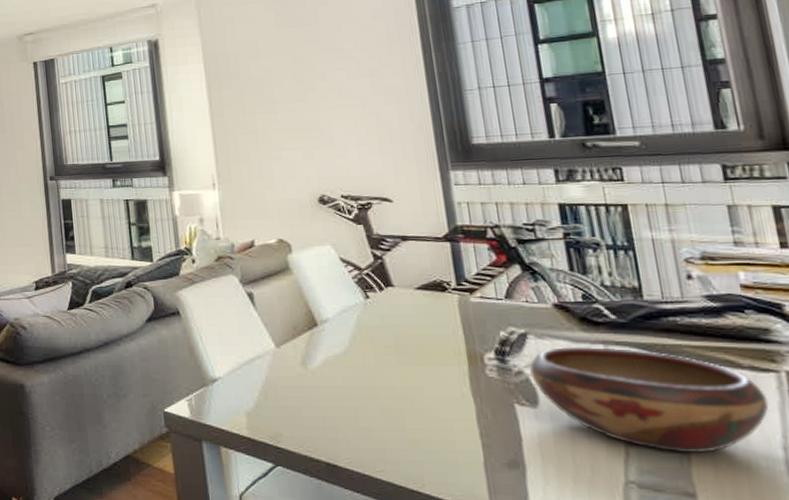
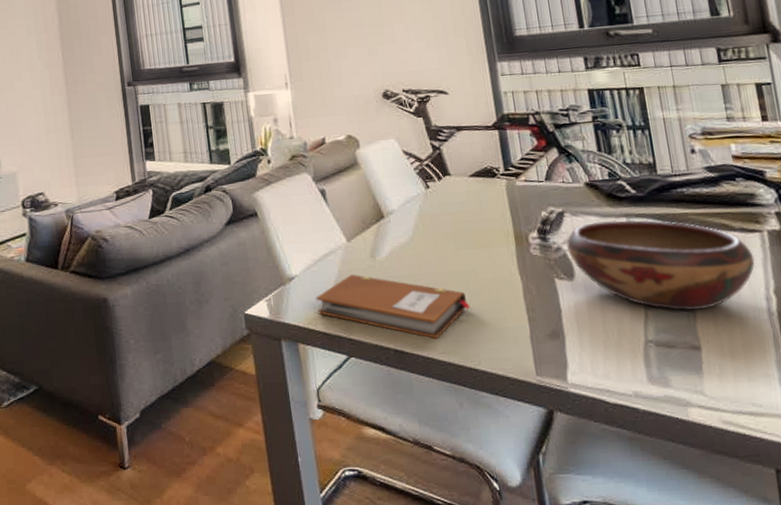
notebook: none [240,381,414,456] -> present [315,274,471,339]

